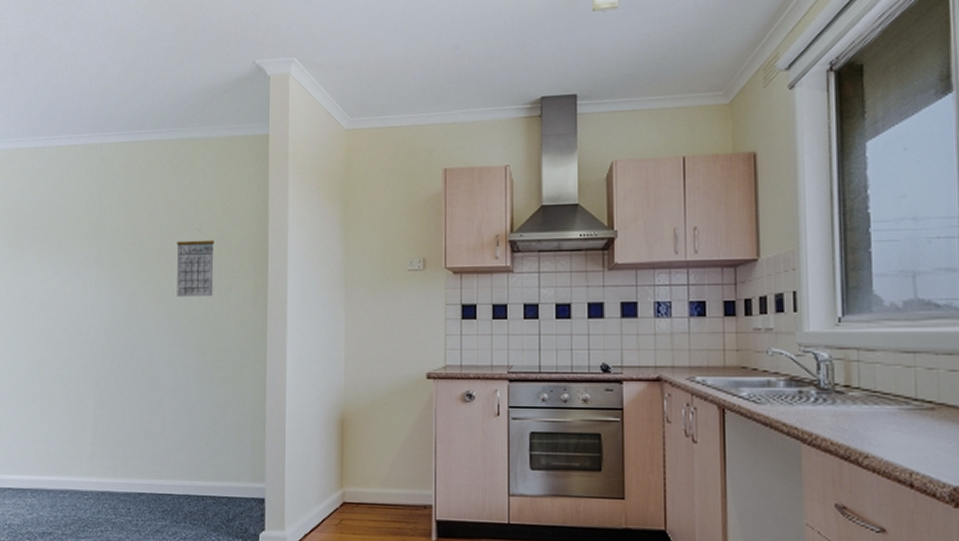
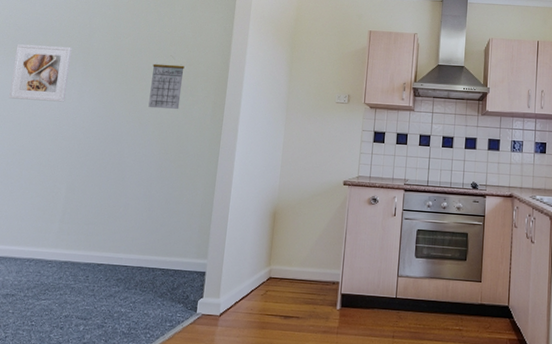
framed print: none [19,231,82,300] -> present [9,44,72,102]

